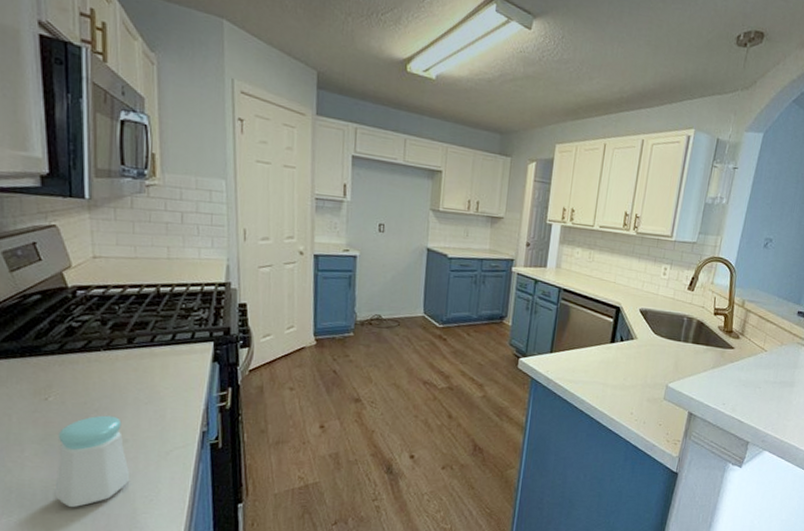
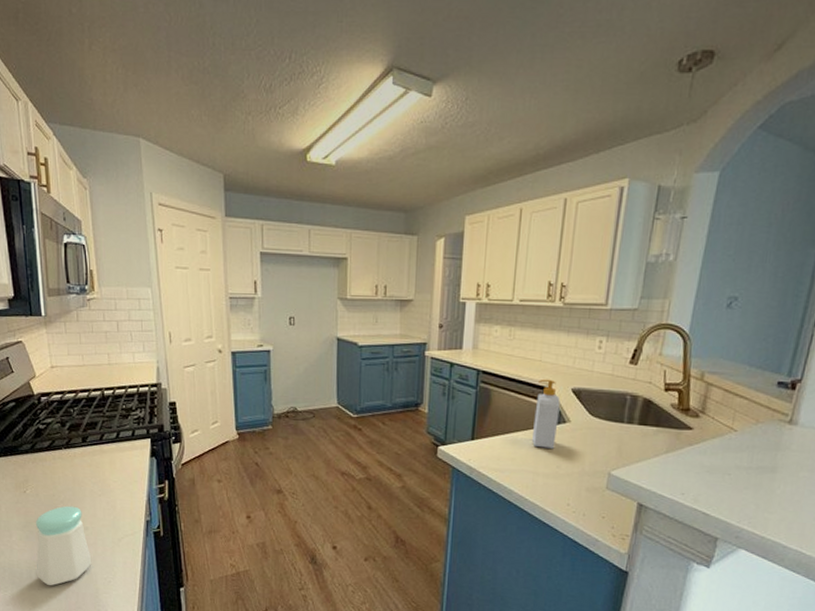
soap bottle: none [604,299,630,363] -> present [532,379,560,449]

